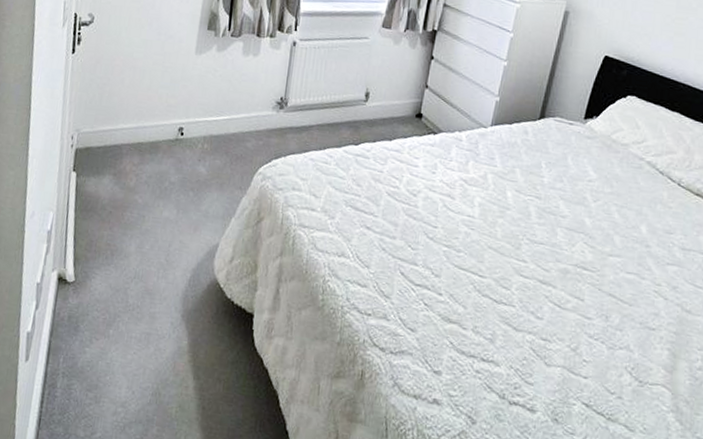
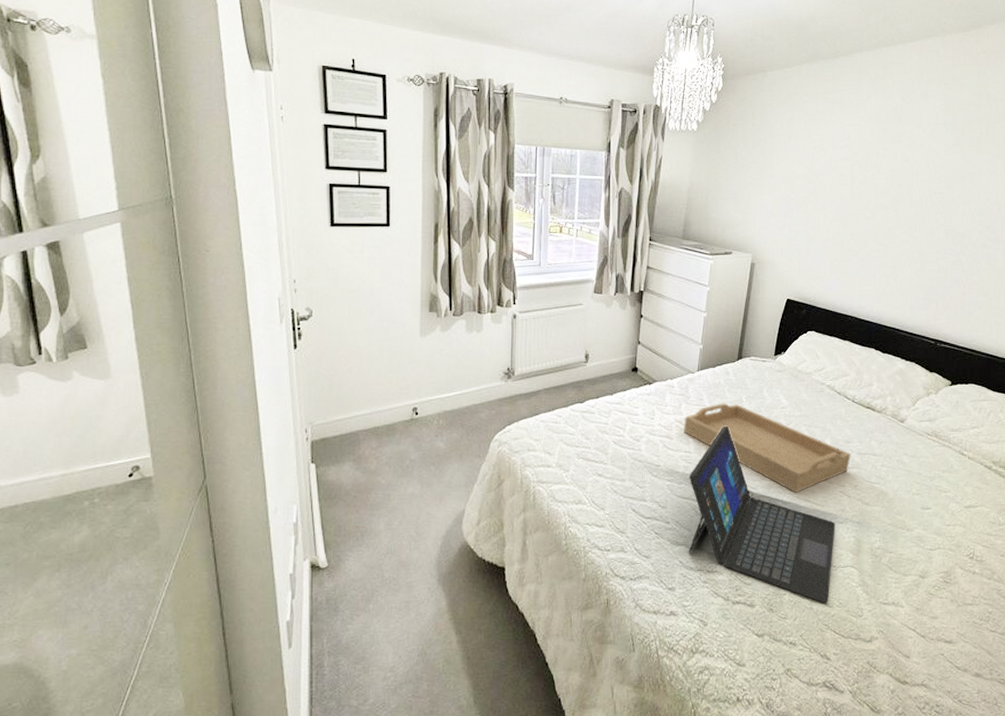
laptop: none [461,192,646,424] -> present [688,425,835,603]
serving tray: none [467,165,671,285] -> present [683,403,851,494]

